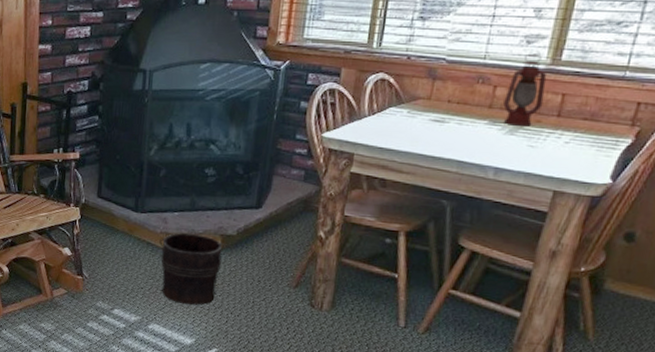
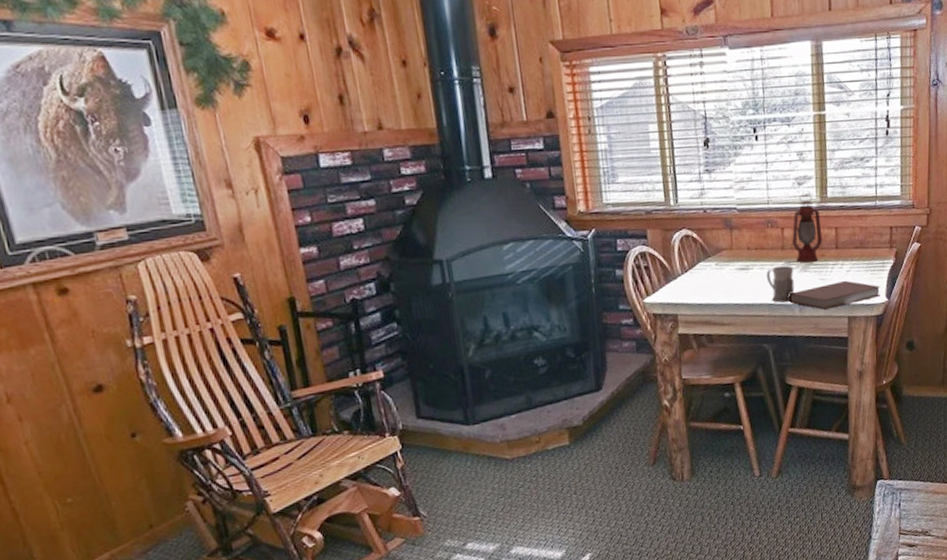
bucket: present [159,233,226,305] -> none [501,433,576,516]
mug: none [462,124,499,163] -> present [766,265,795,303]
book: none [484,151,606,179] -> present [789,280,881,310]

